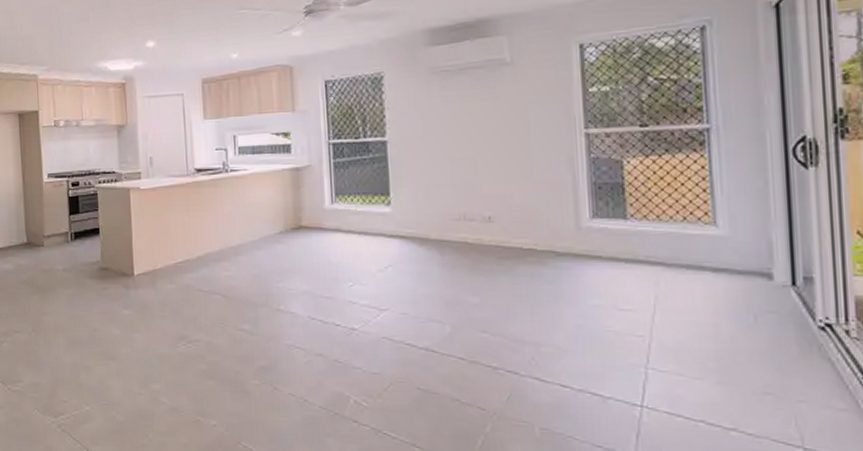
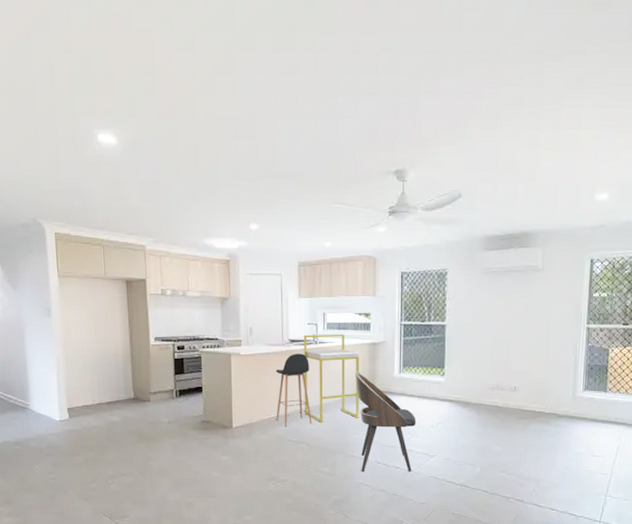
bar stool: none [180,185,227,275] -> present [275,353,312,428]
bar stool: none [211,158,284,268] -> present [303,334,359,422]
dining chair: none [275,204,358,331] -> present [355,372,416,473]

